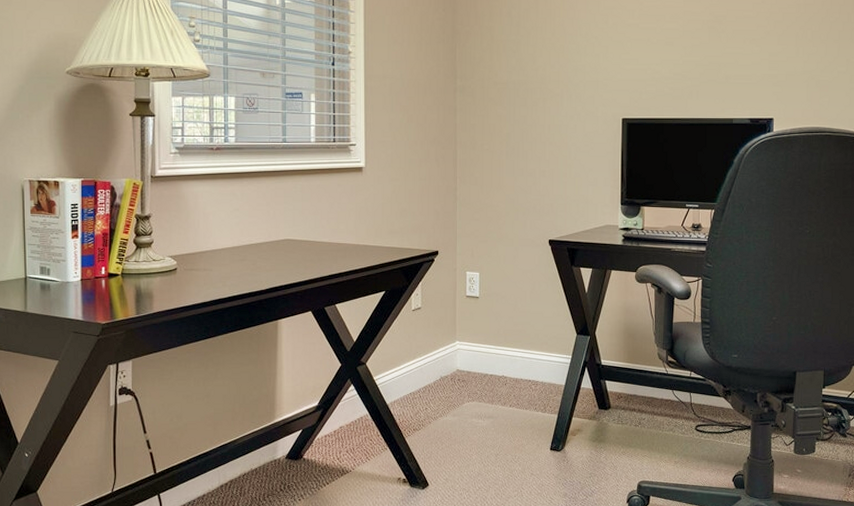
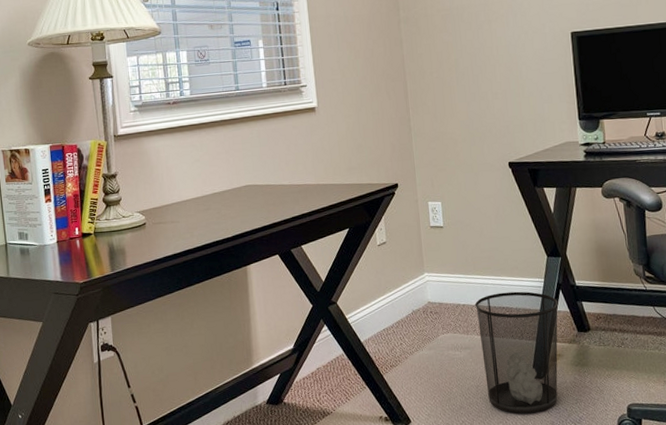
waste bin: none [502,366,583,484] -> present [474,291,559,414]

